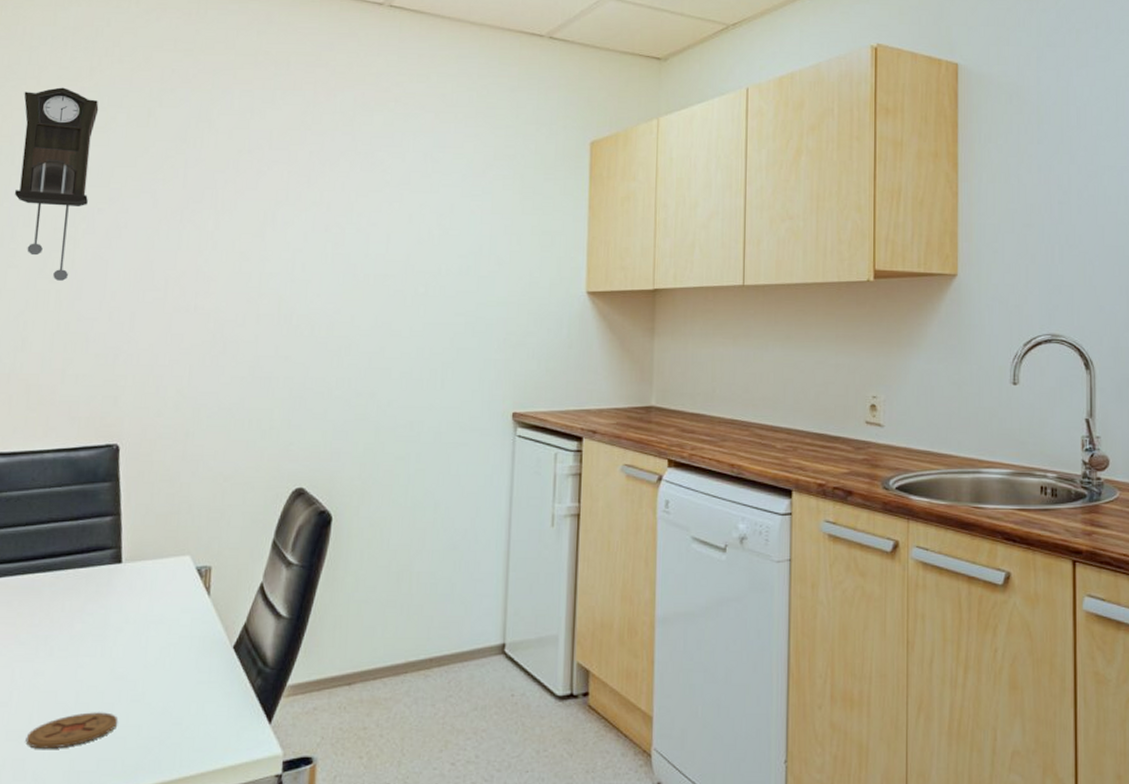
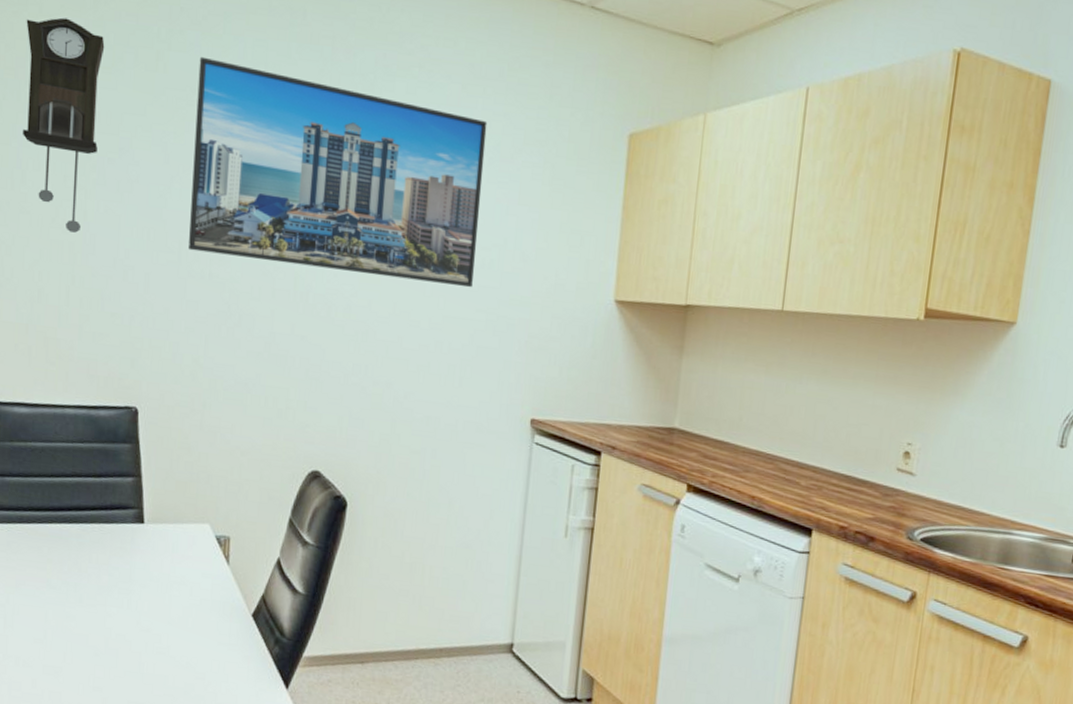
coaster: present [25,712,119,749] -> none [61,657,146,687]
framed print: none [175,110,460,294] -> present [189,56,488,288]

